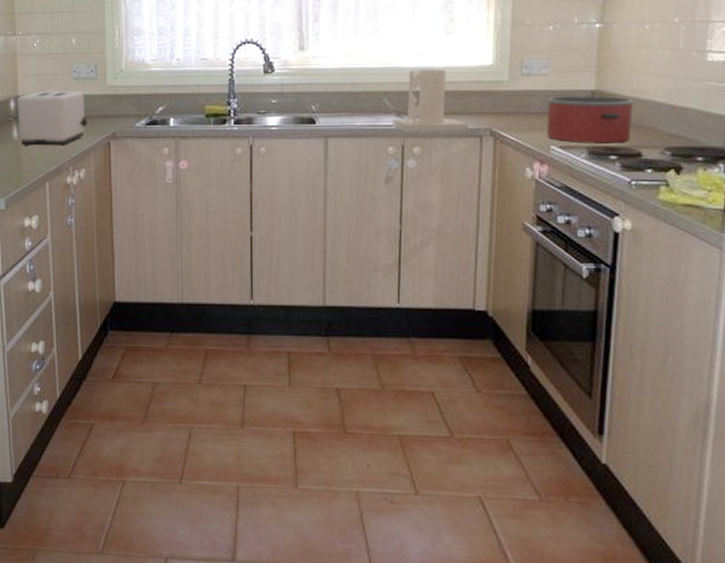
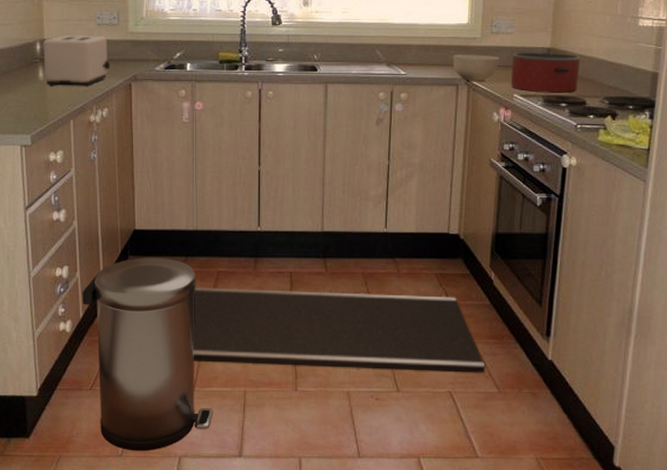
pedal bin: none [59,333,203,550] -> present [82,258,214,451]
door mat: none [179,366,523,477] -> present [193,286,486,373]
paper towel roll: present [391,69,469,133] -> none [382,26,447,81]
bowl: none [474,100,532,133] -> present [452,54,499,82]

